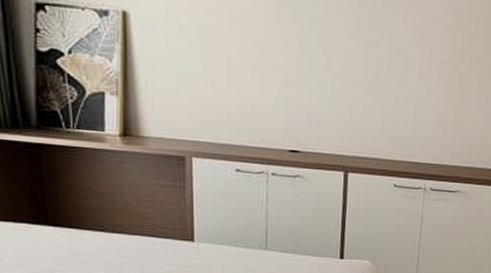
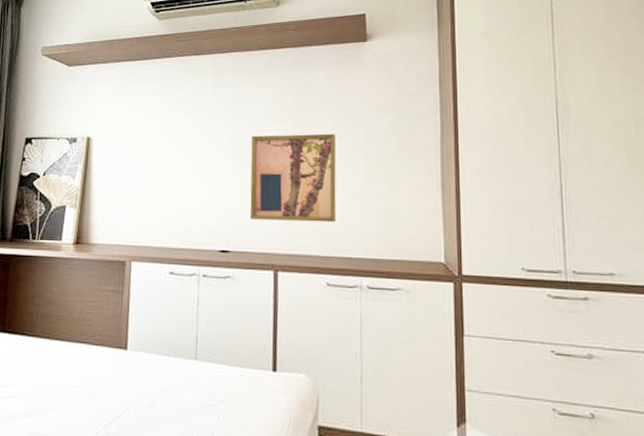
wall art: none [321,30,414,129] -> present [249,133,336,223]

